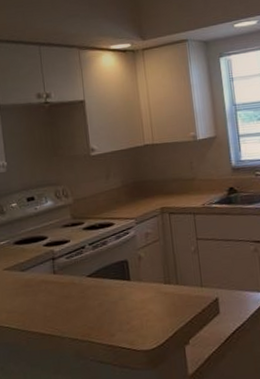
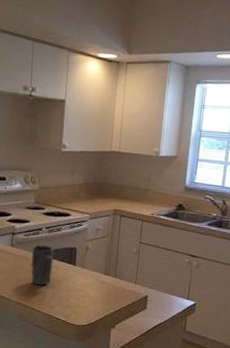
mug: none [78,264,106,313] -> present [30,244,54,286]

